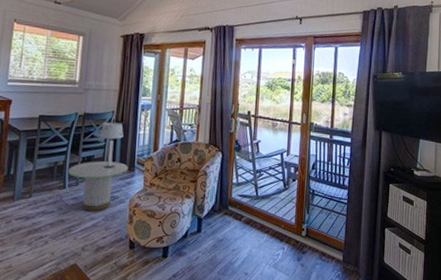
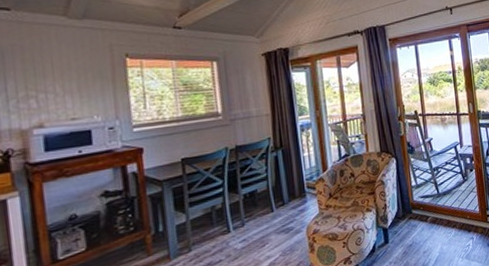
side table: present [67,161,128,211] -> none [229,190,299,251]
table lamp: present [100,122,124,169] -> none [259,148,287,202]

